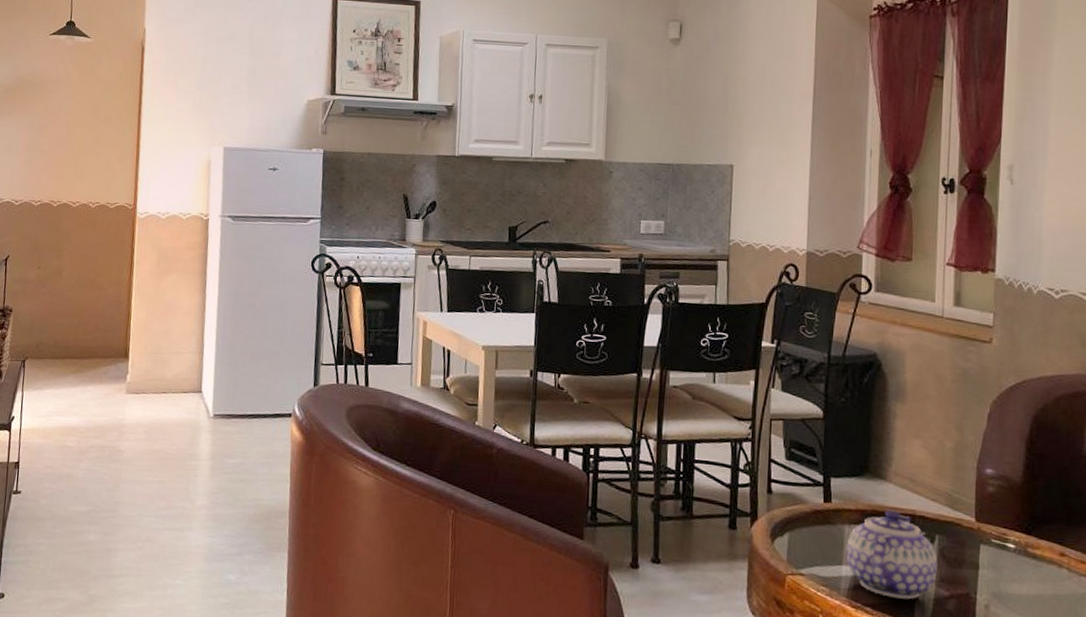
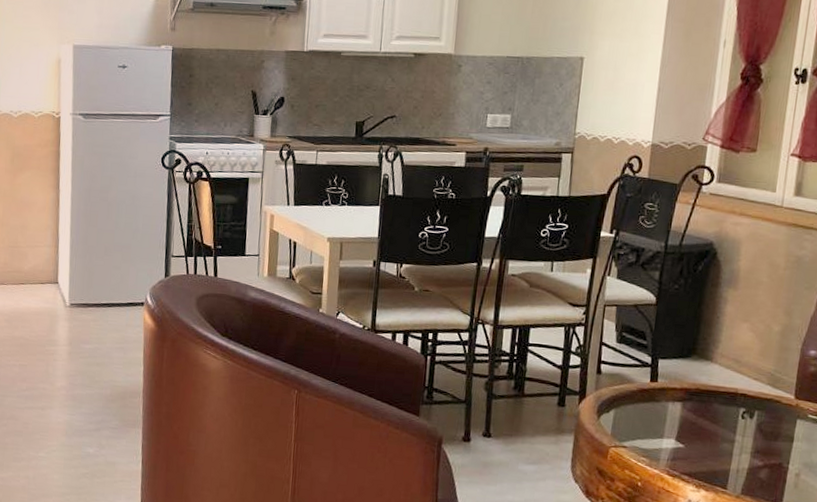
teapot: present [846,509,938,600] -> none [667,388,755,469]

